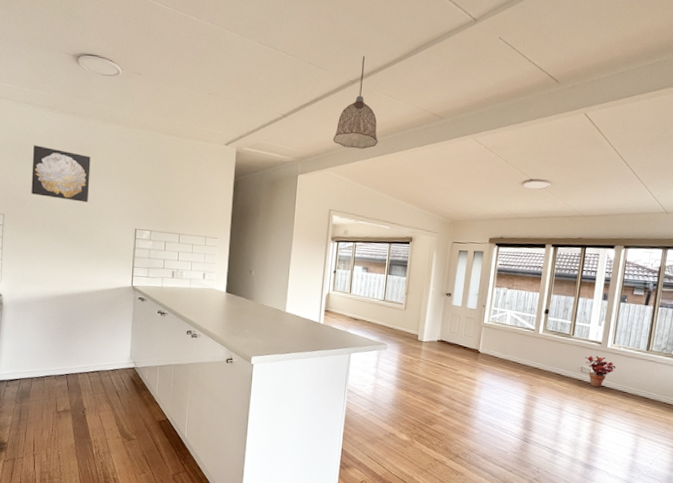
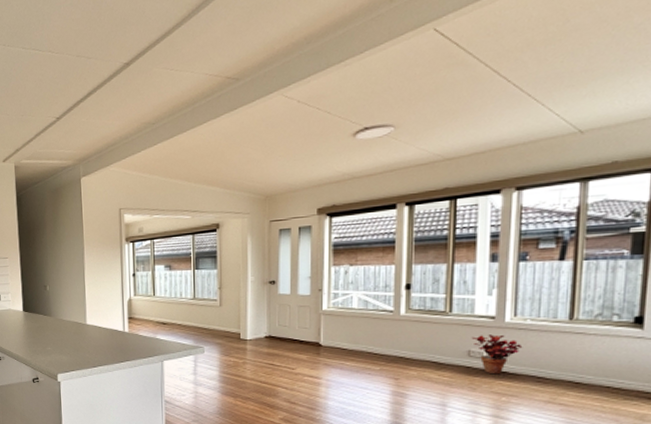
pendant lamp: present [333,56,378,149] -> none [113,32,165,138]

